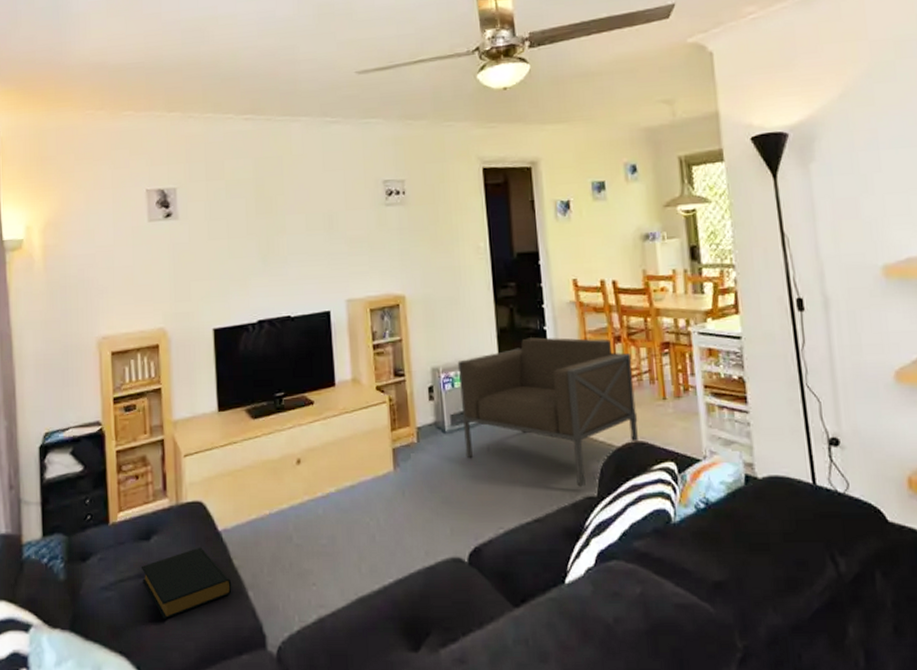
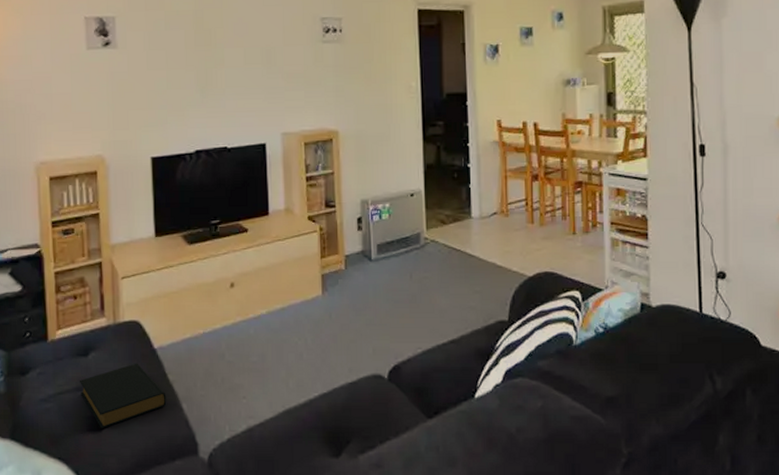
armchair: present [457,337,638,487] -> none [385,174,549,312]

